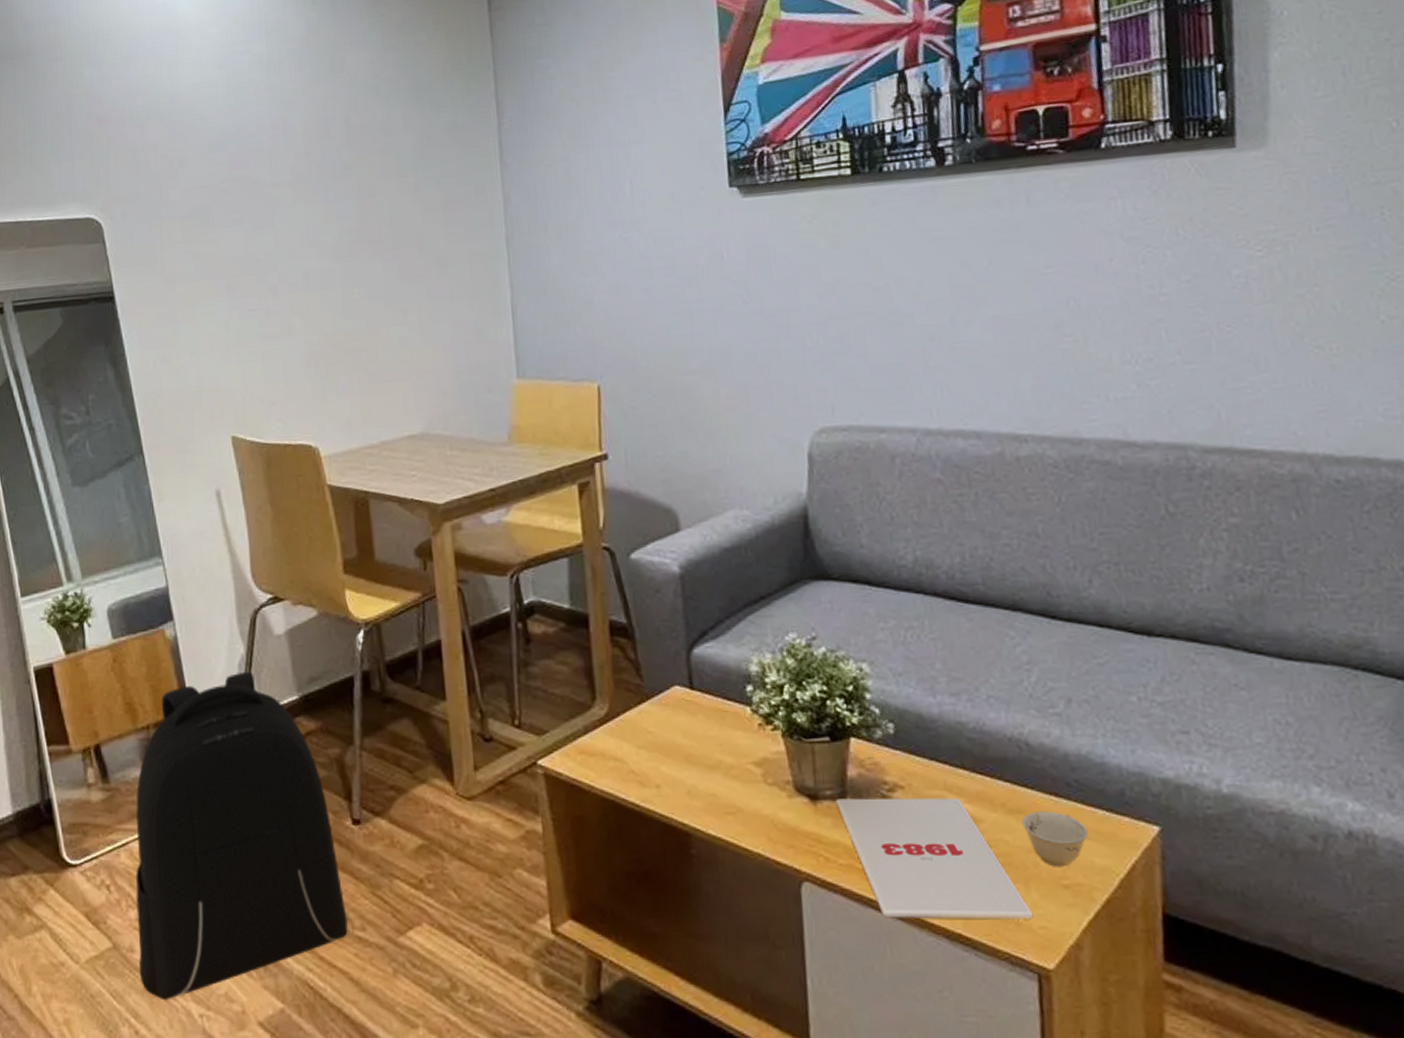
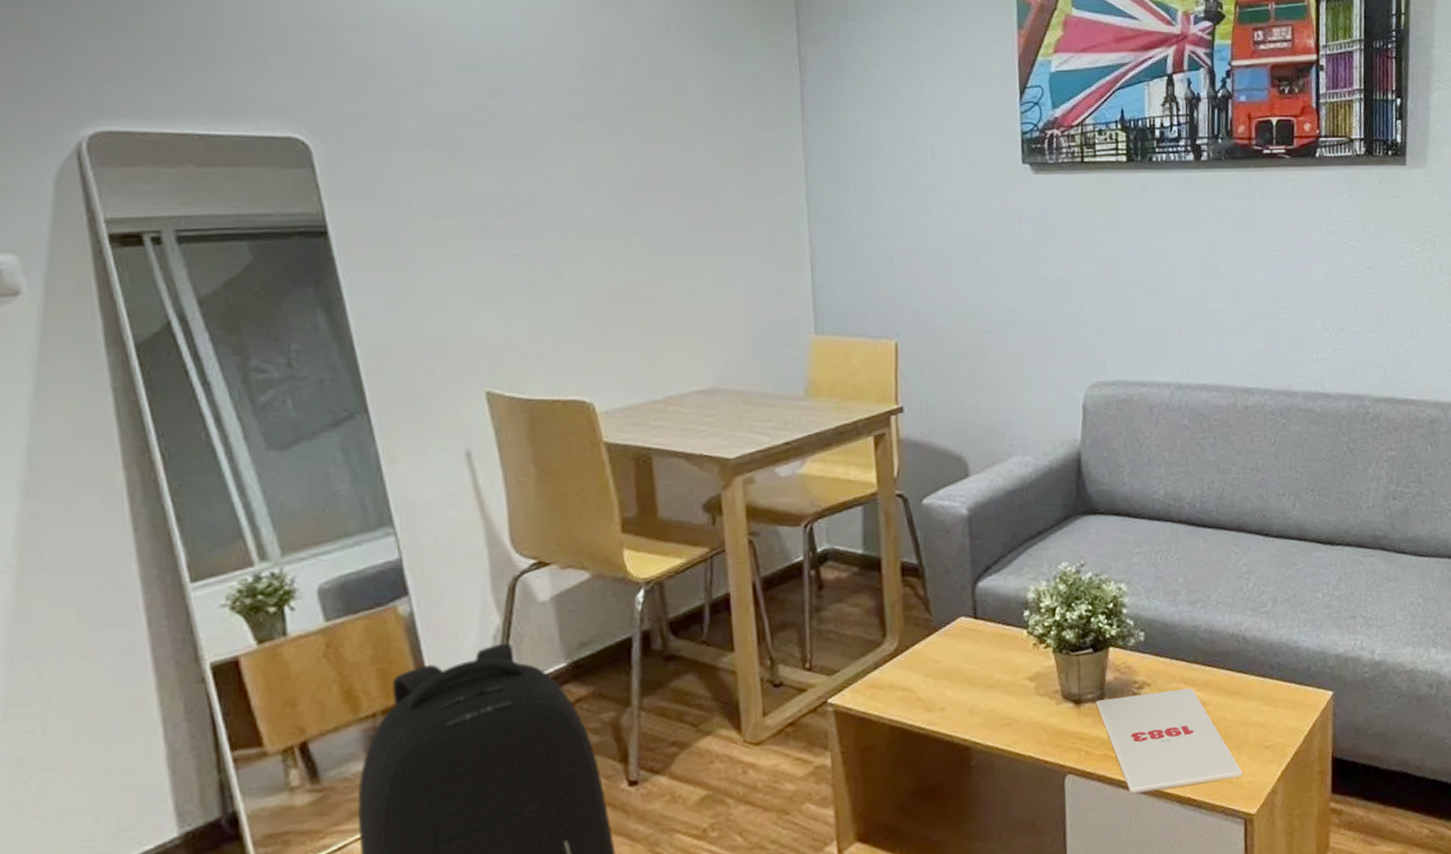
teacup: present [1022,811,1089,867] -> none [1238,689,1284,733]

